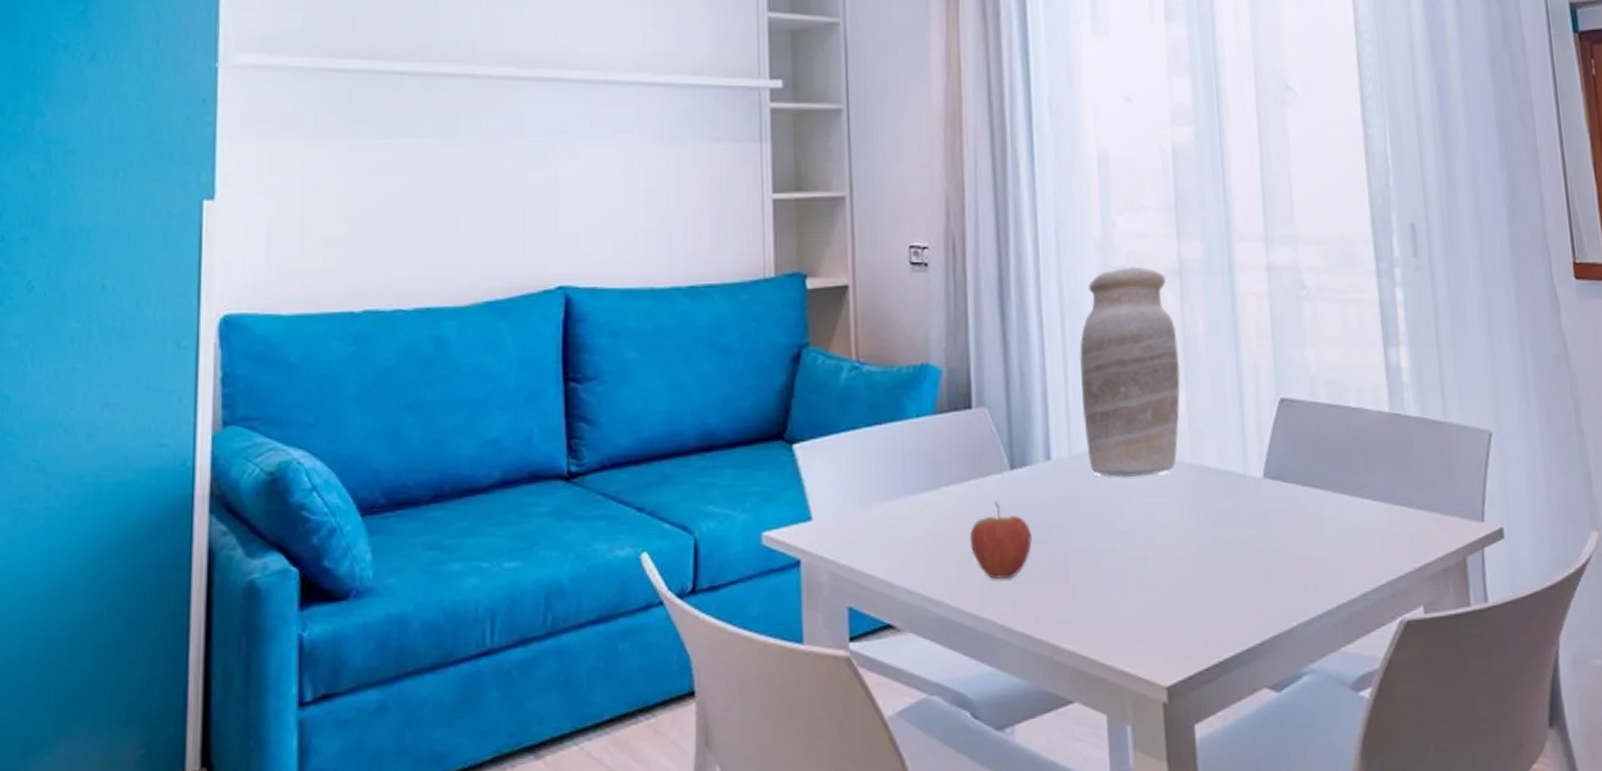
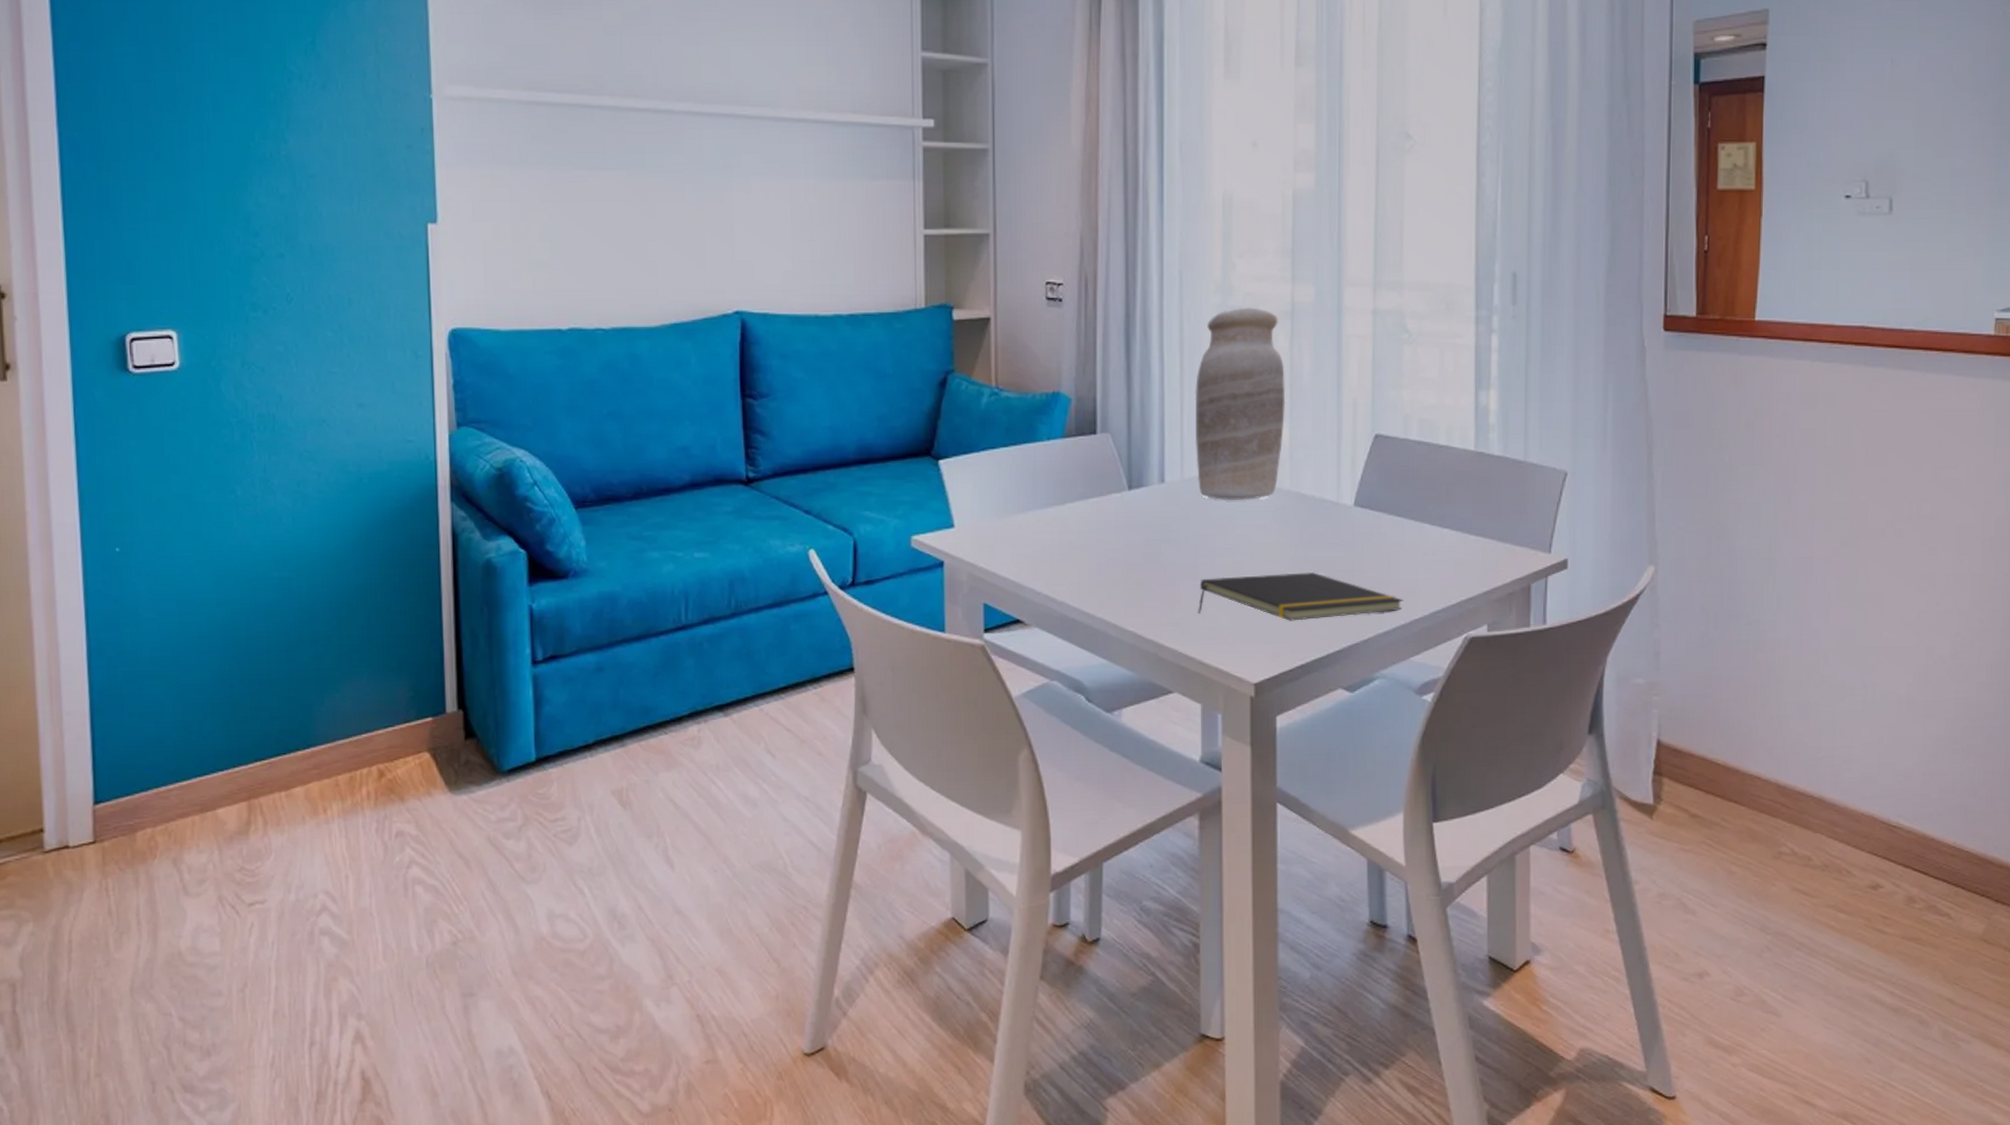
fruit: present [969,501,1032,580] -> none [1090,517,1144,586]
notepad: none [1096,553,1328,612] -> present [1197,571,1404,621]

